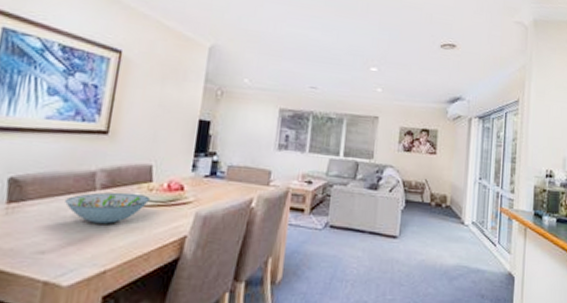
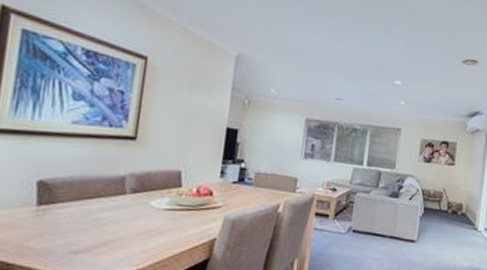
decorative bowl: present [65,192,150,224] -> none [96,196,179,226]

